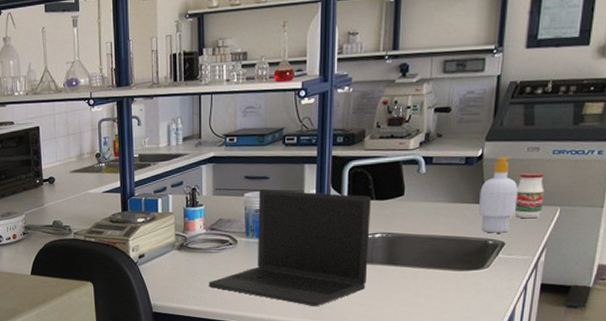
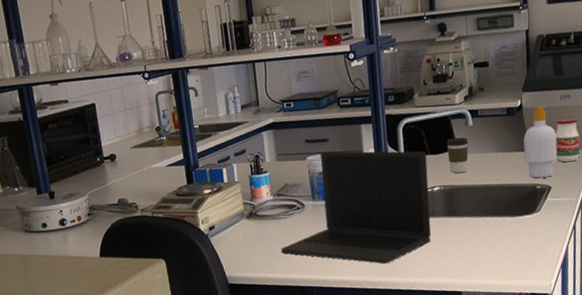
coffee cup: none [394,184,419,222] -> present [446,137,469,174]

